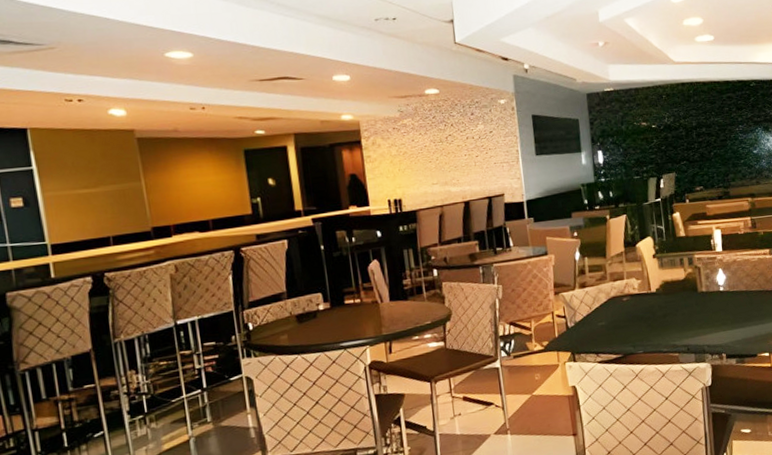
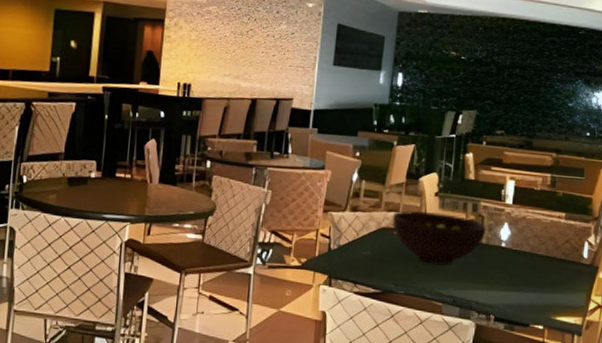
fruit bowl: none [618,271,704,322] -> present [392,210,486,267]

